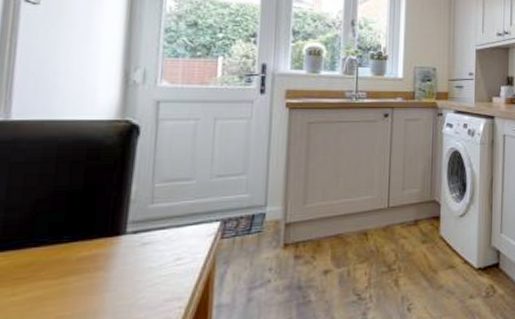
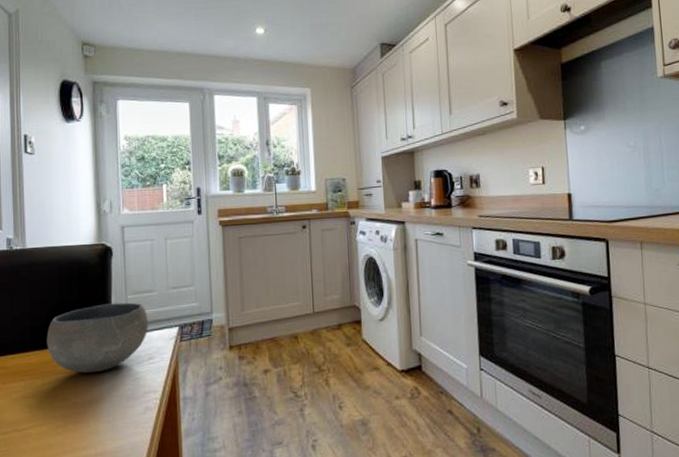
bowl: none [26,191,181,279] -> present [46,302,148,374]

